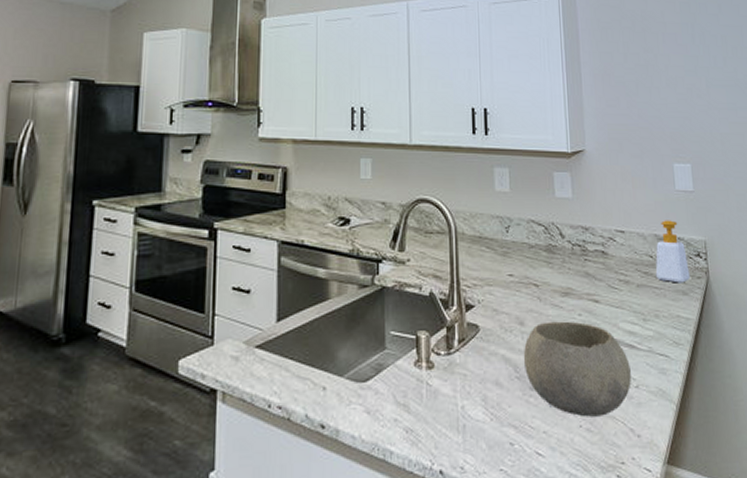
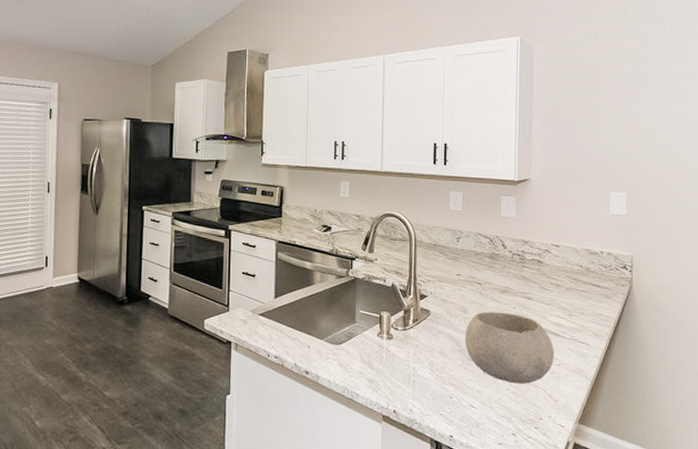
soap bottle: present [655,220,690,283] -> none [584,238,615,289]

